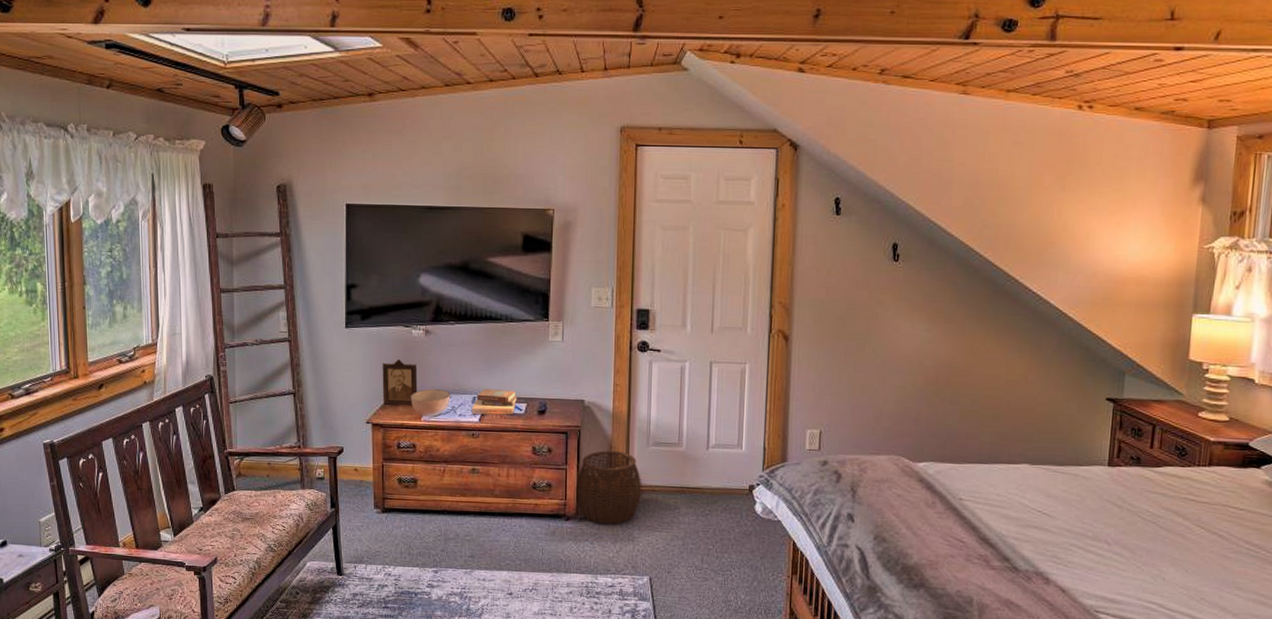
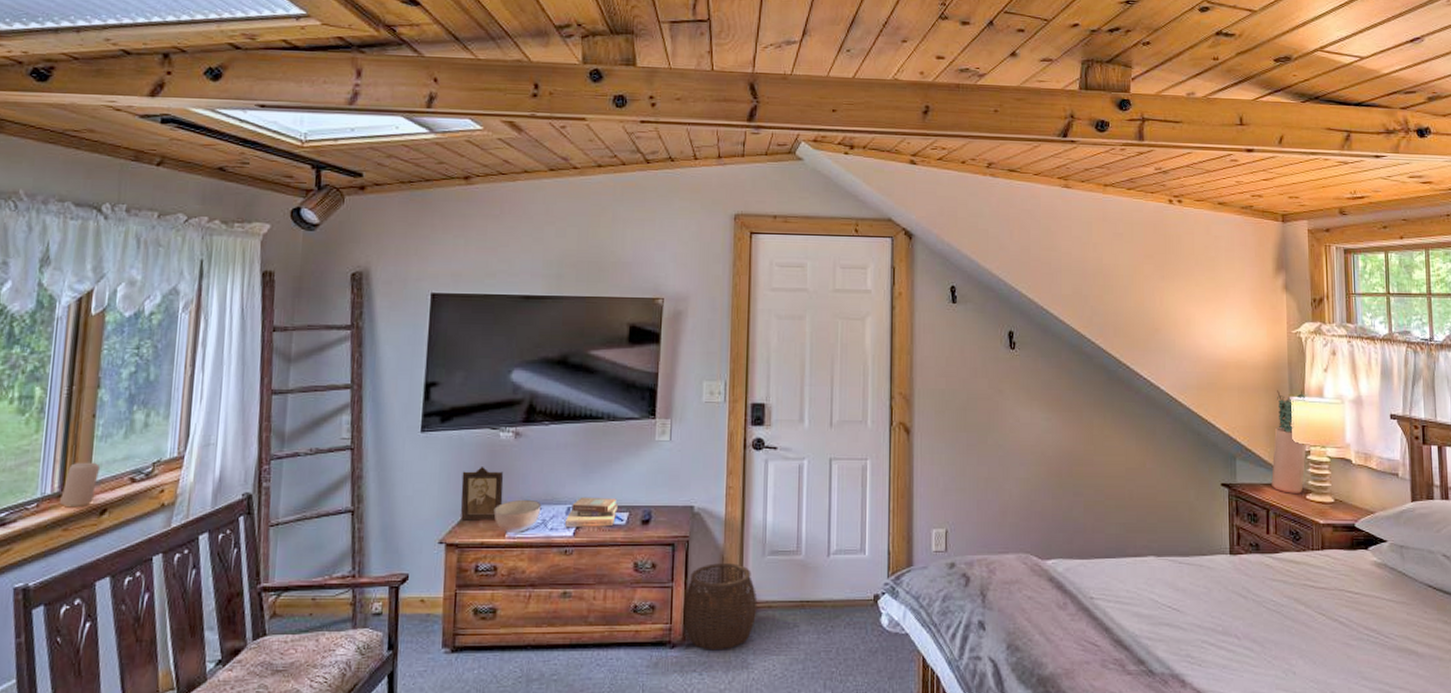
candle: none [67,345,94,382] -> present [58,462,99,506]
vase: none [1161,306,1210,411] -> present [1271,389,1306,494]

